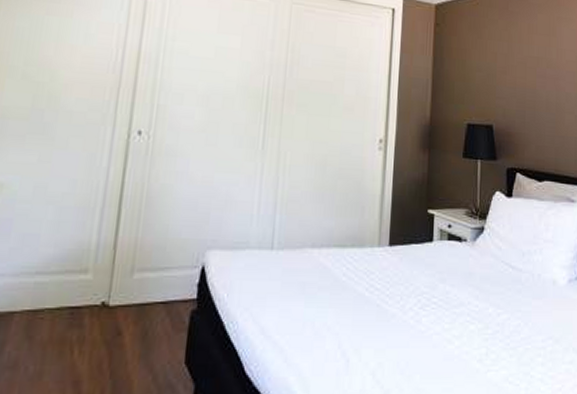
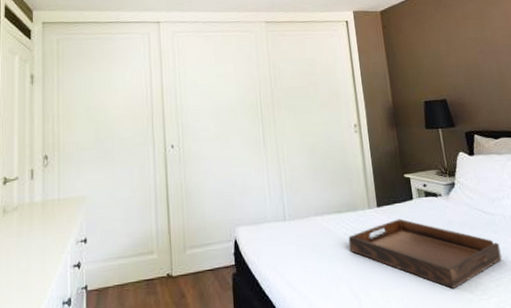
serving tray: none [346,263,521,355] -> present [348,218,502,289]

